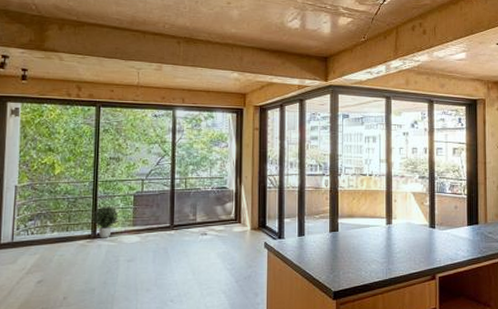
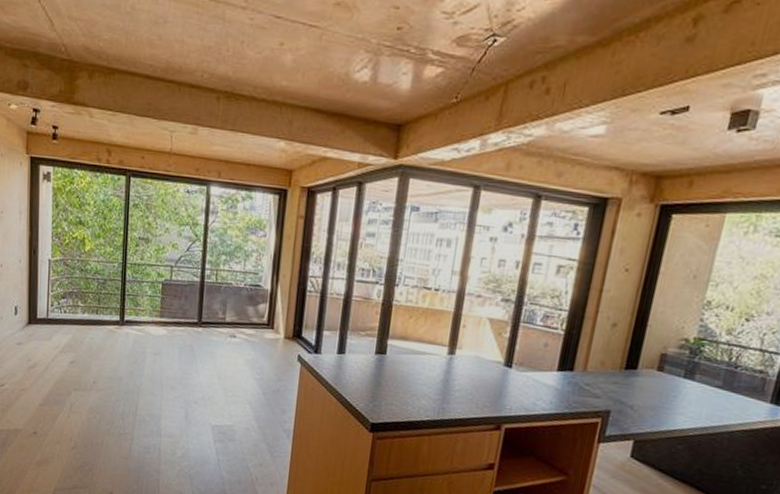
potted plant: present [92,206,119,238] -> none [120,292,147,327]

